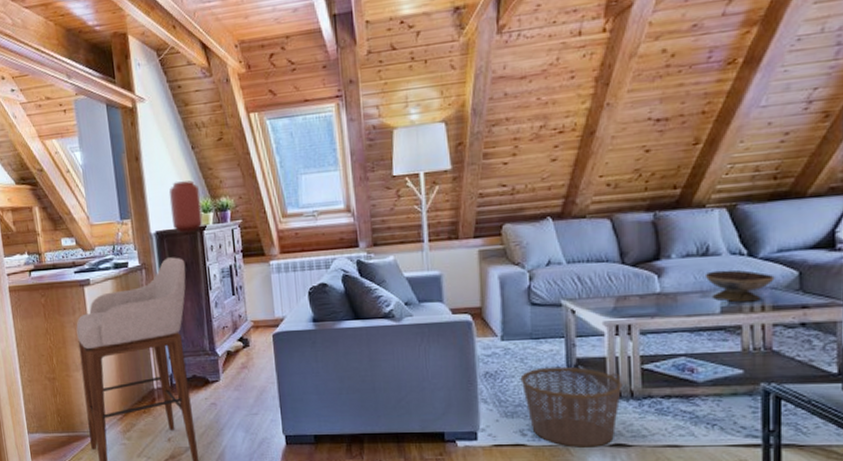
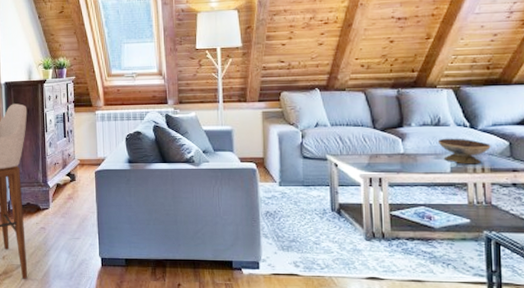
vase: present [169,180,203,233] -> none [18,43,44,84]
basket: present [520,366,623,448] -> none [294,210,376,279]

